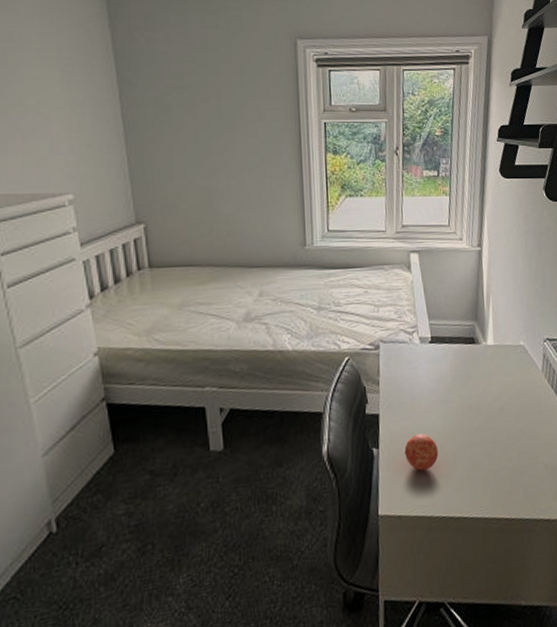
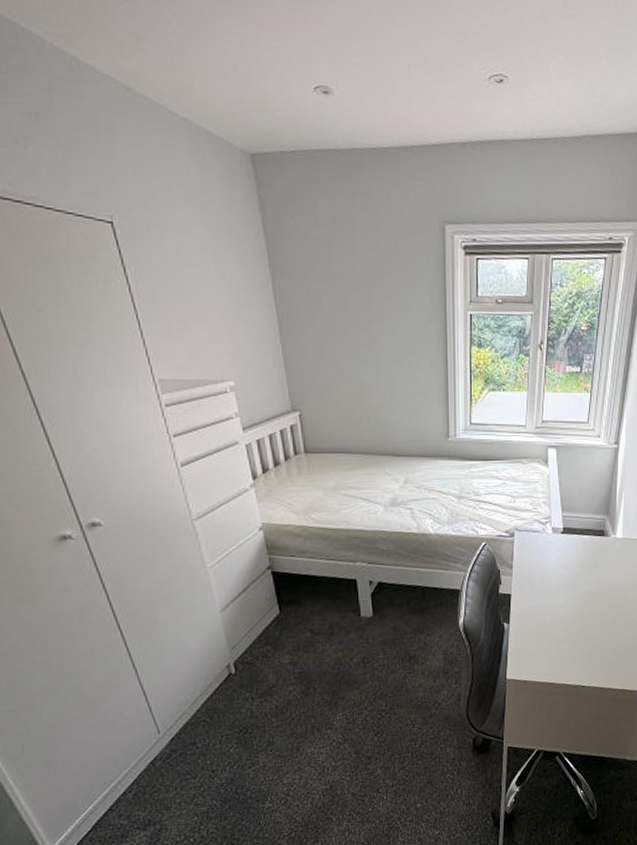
apple: present [404,434,439,471] -> none [532,613,563,645]

